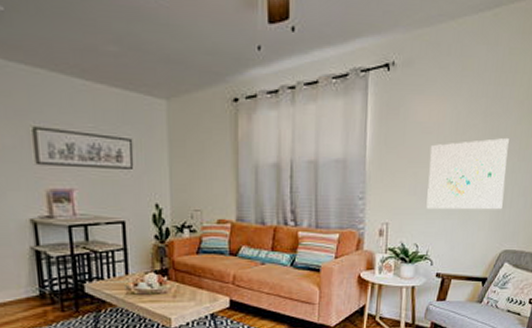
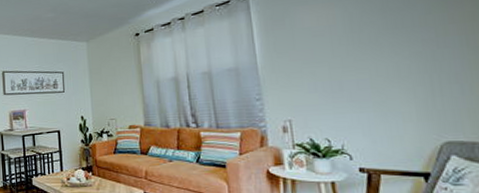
wall art: present [426,138,509,210] -> none [324,29,430,105]

